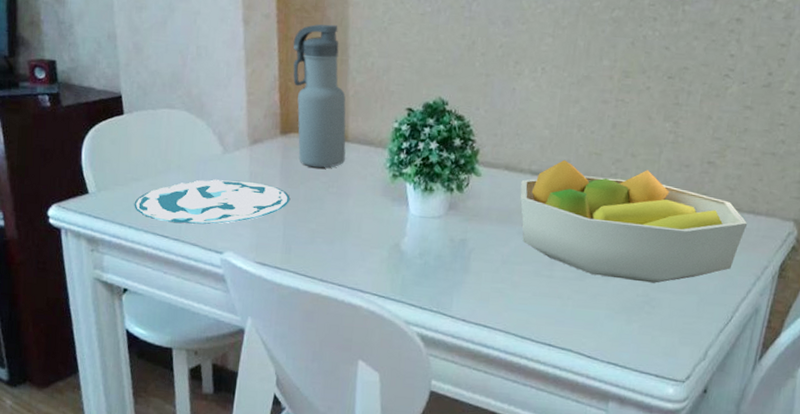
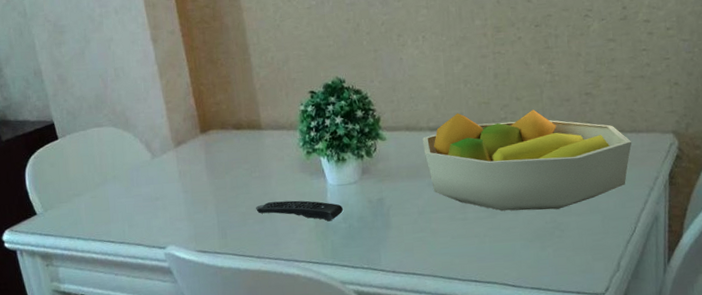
plate: present [134,179,290,224] -> none [79,179,218,228]
water bottle: present [293,24,346,168] -> none [198,29,262,158]
remote control: none [327,222,422,255] -> present [256,200,344,222]

